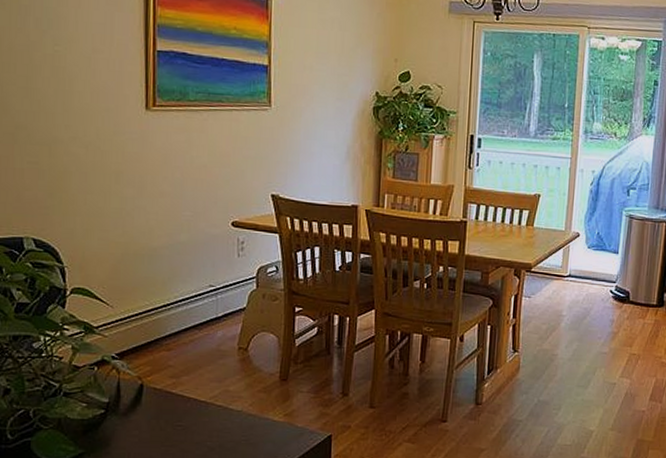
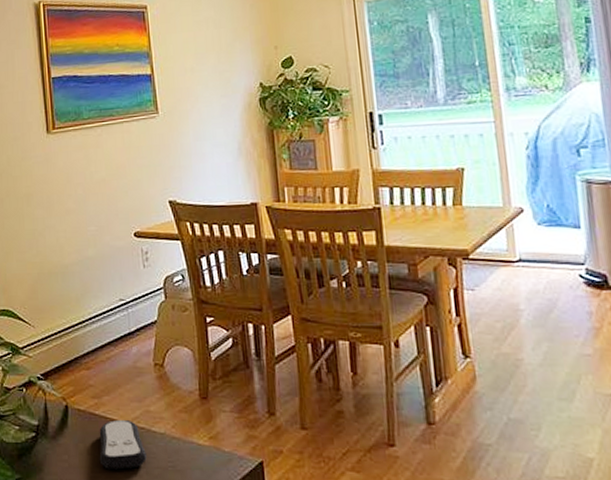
remote control: none [172,398,221,444] -> present [99,419,147,470]

